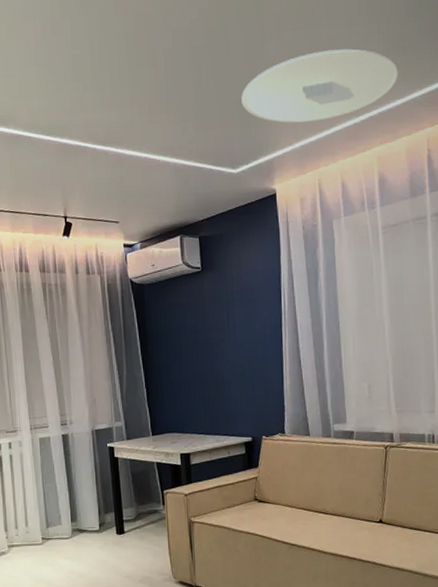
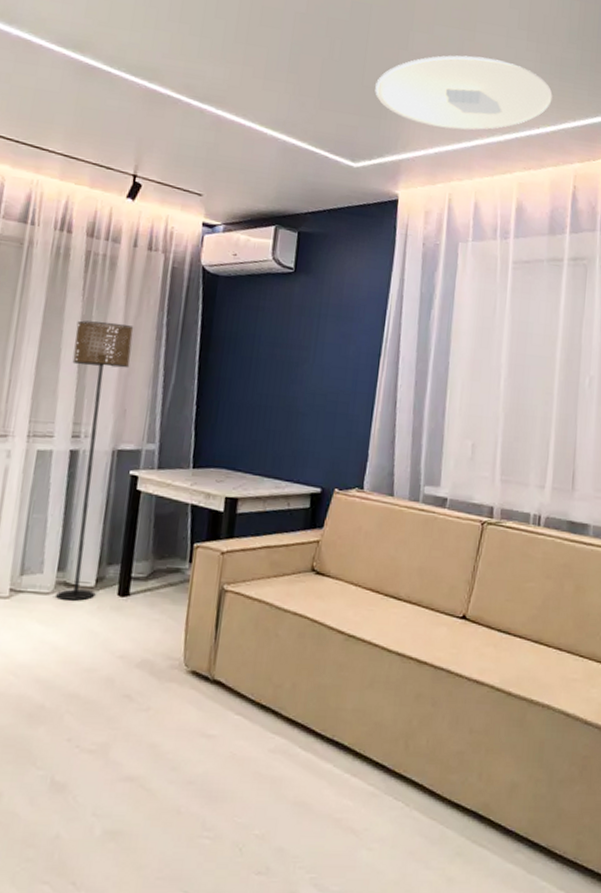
floor lamp: none [47,335,101,541] -> present [56,320,134,601]

